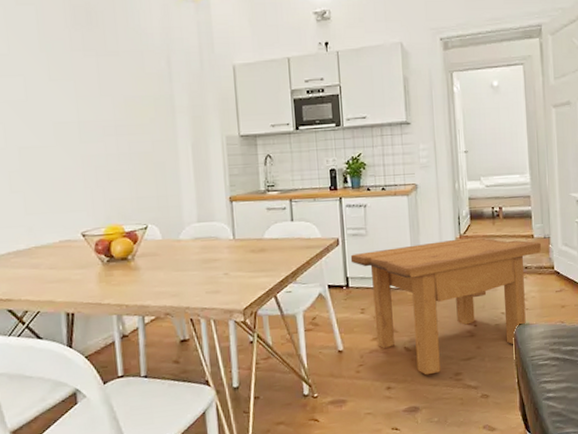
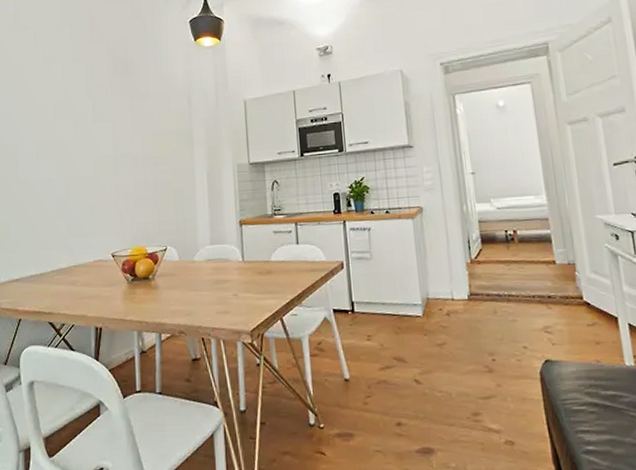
side table: present [350,237,541,375] -> none [355,262,566,413]

